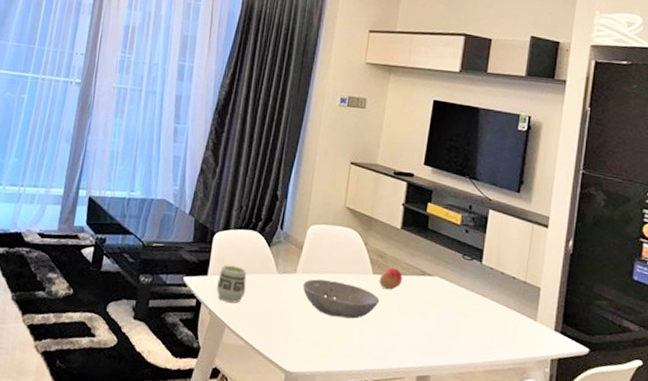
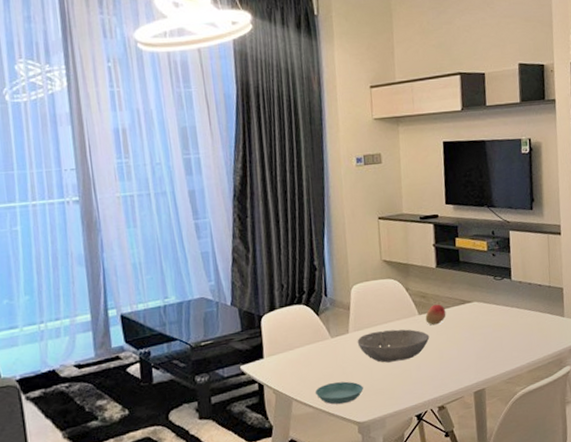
cup: present [216,264,247,303] -> none [274,341,304,378]
saucer: none [249,320,299,347] -> present [315,381,363,405]

